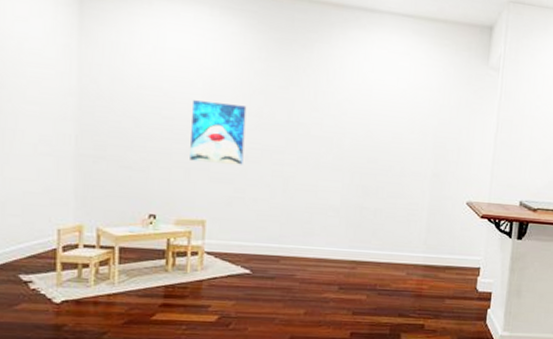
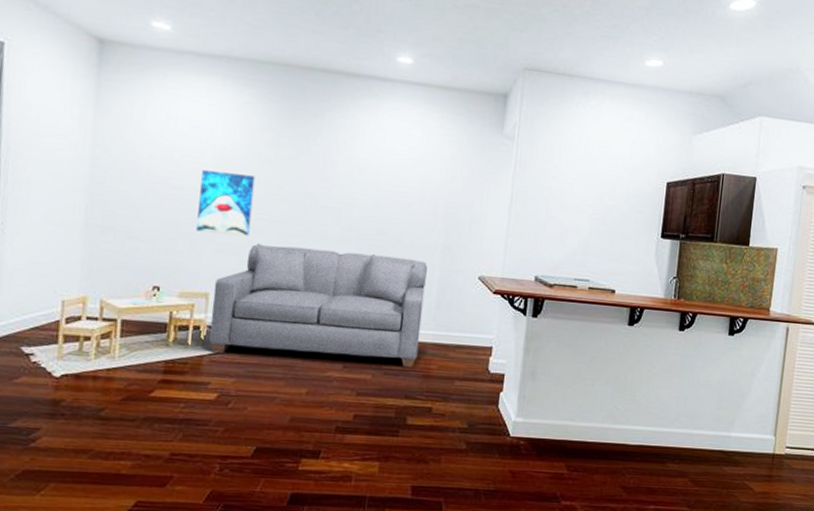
sofa: none [207,172,418,288] -> present [209,243,428,367]

